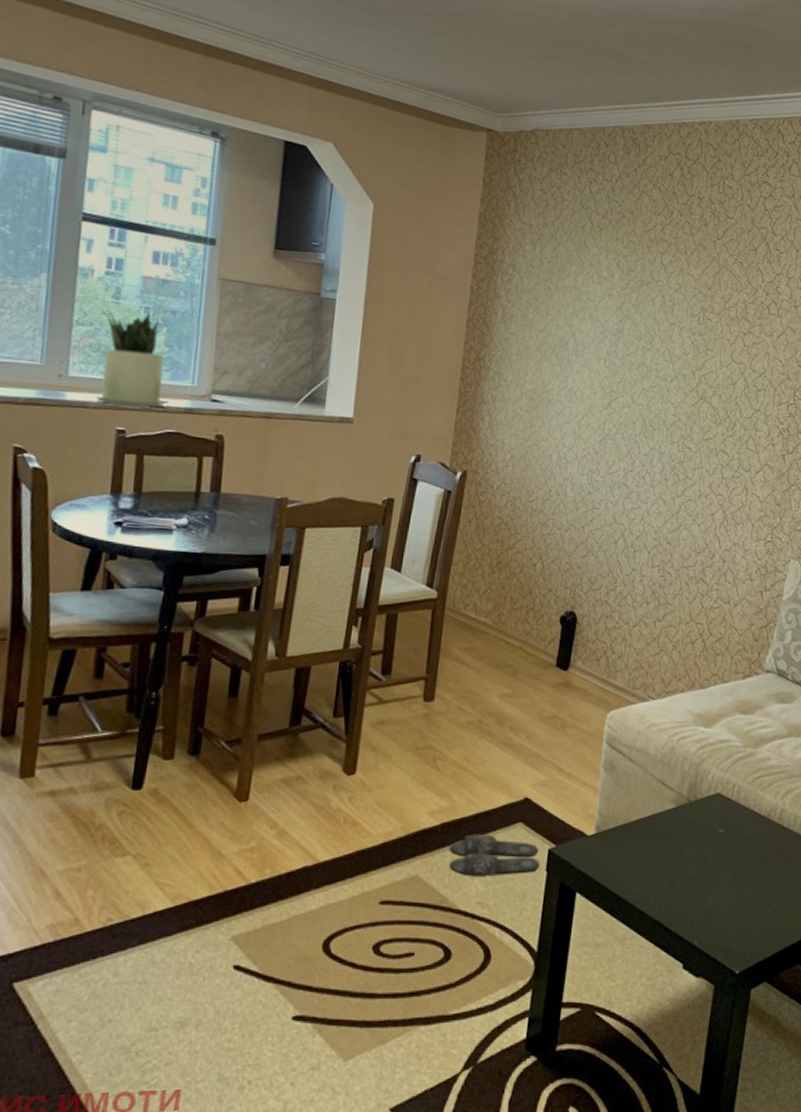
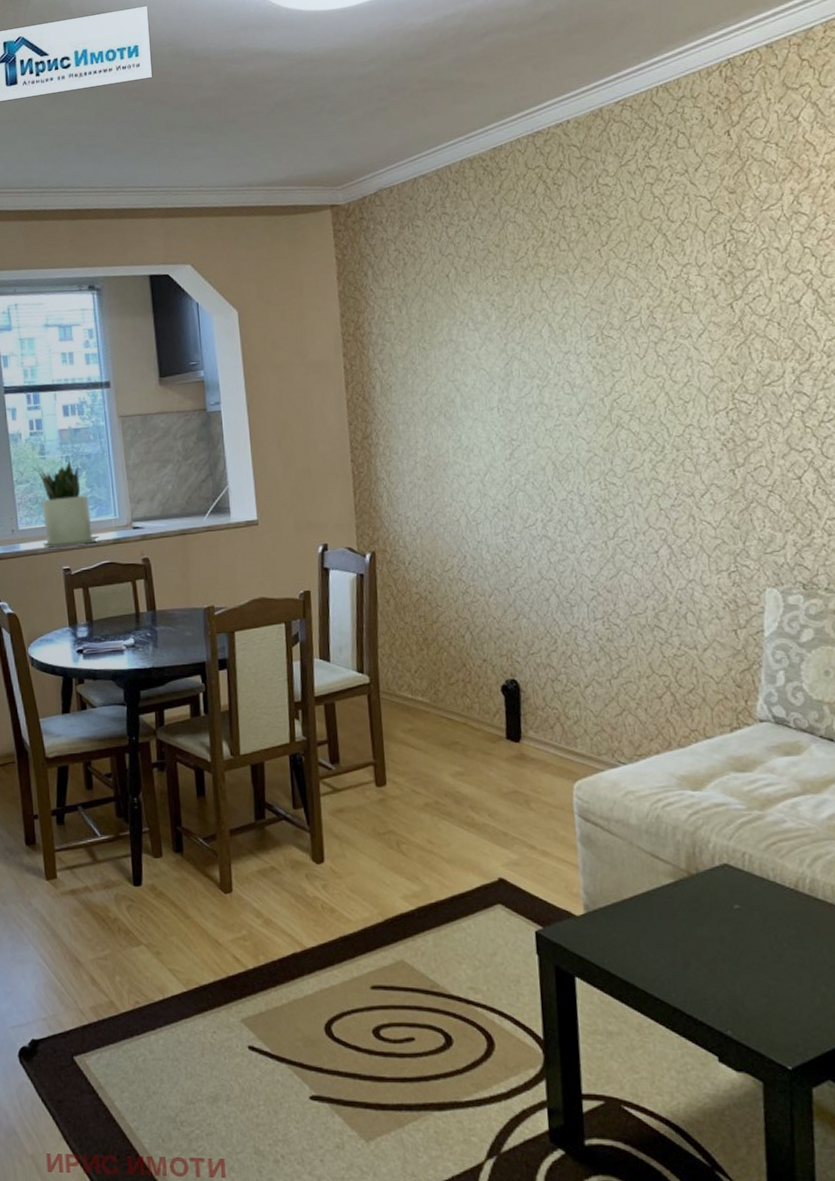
slippers: present [449,834,541,877] -> none [430,917,530,961]

